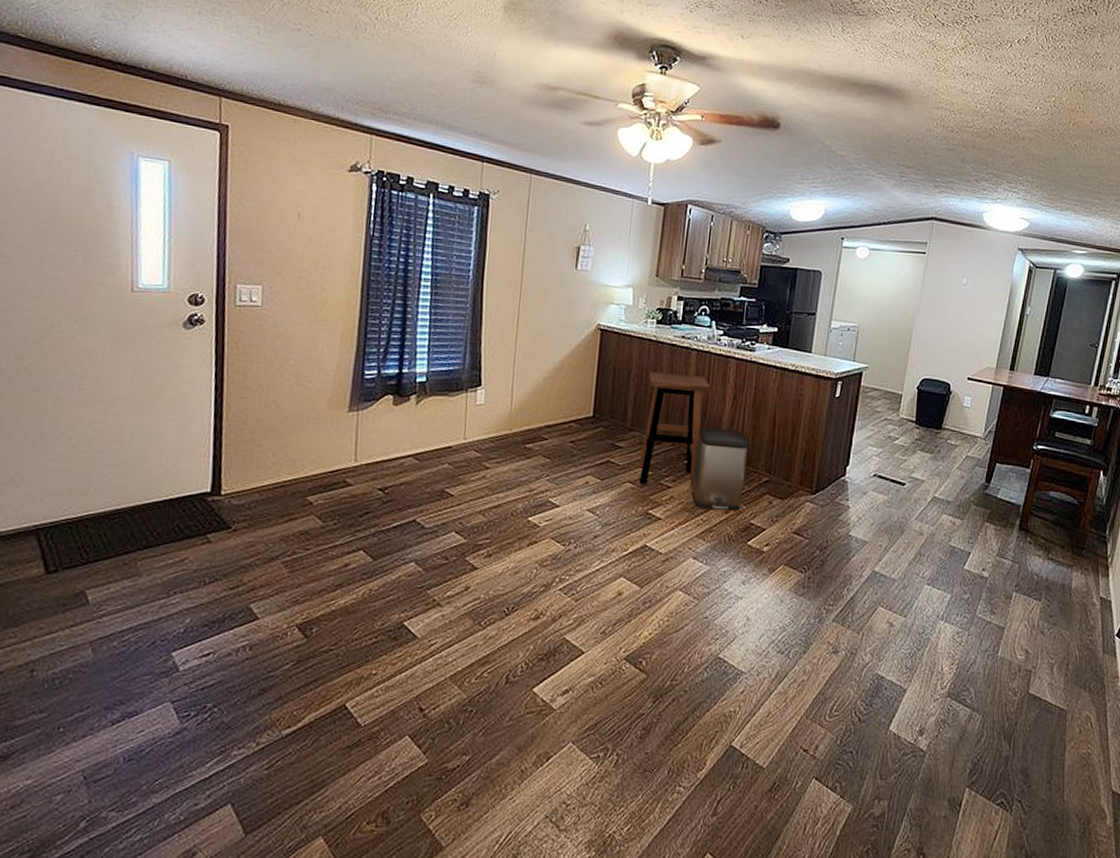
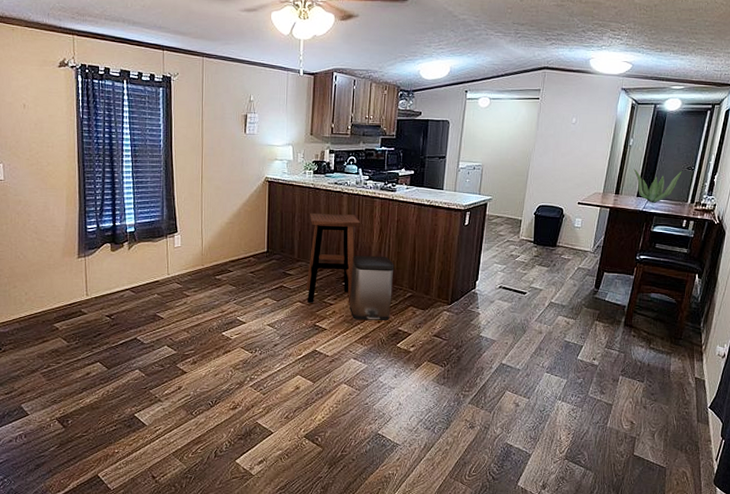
plant: none [1031,341,1085,384] -> present [633,168,682,203]

